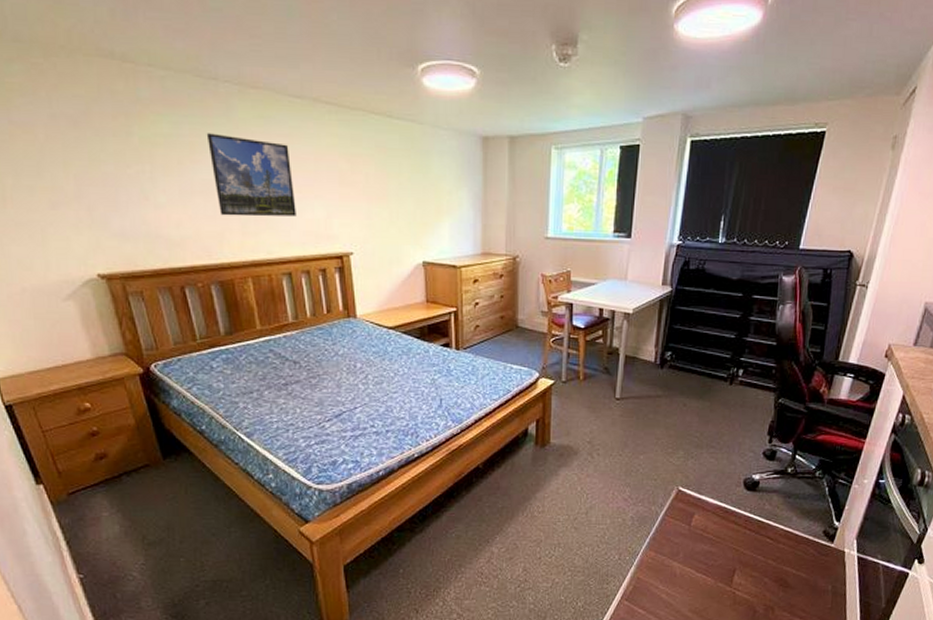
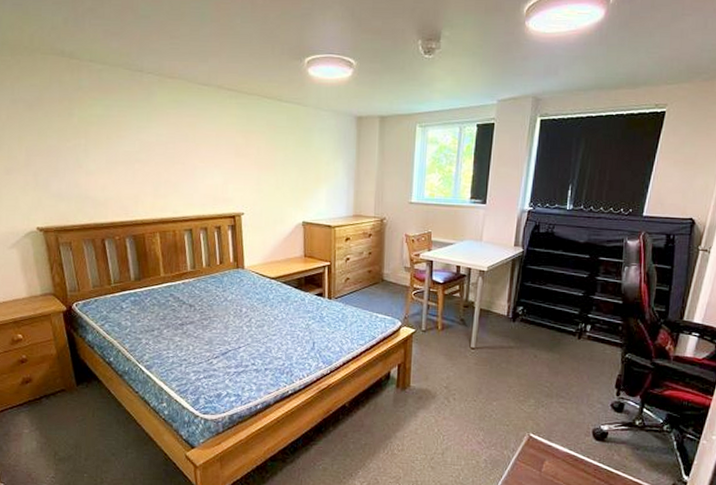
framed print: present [206,133,296,217] -> none [131,114,199,182]

